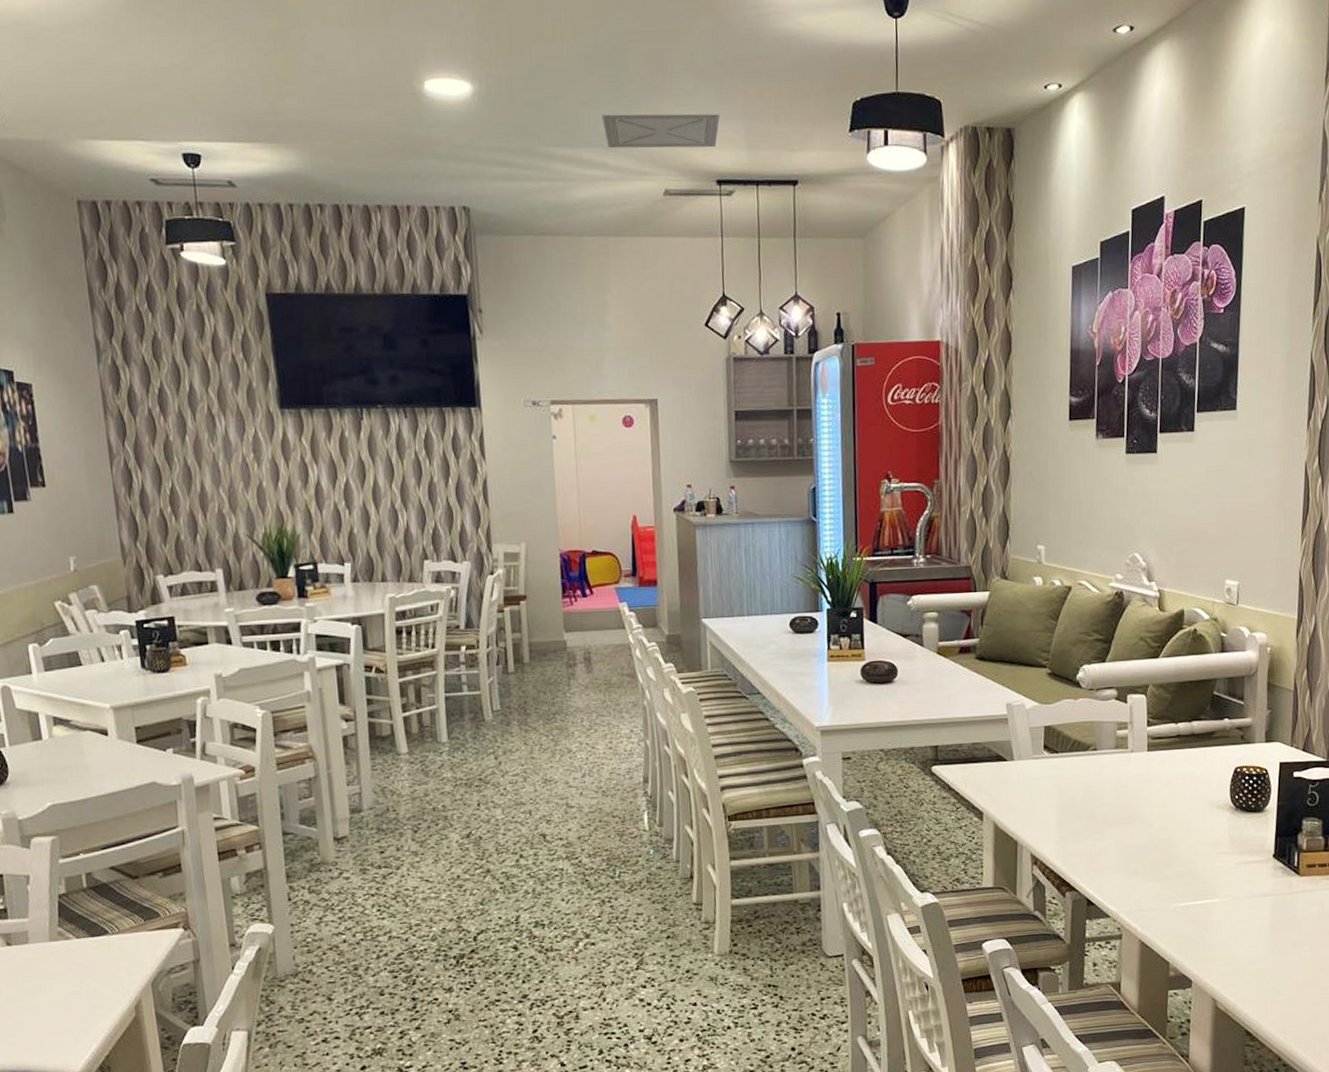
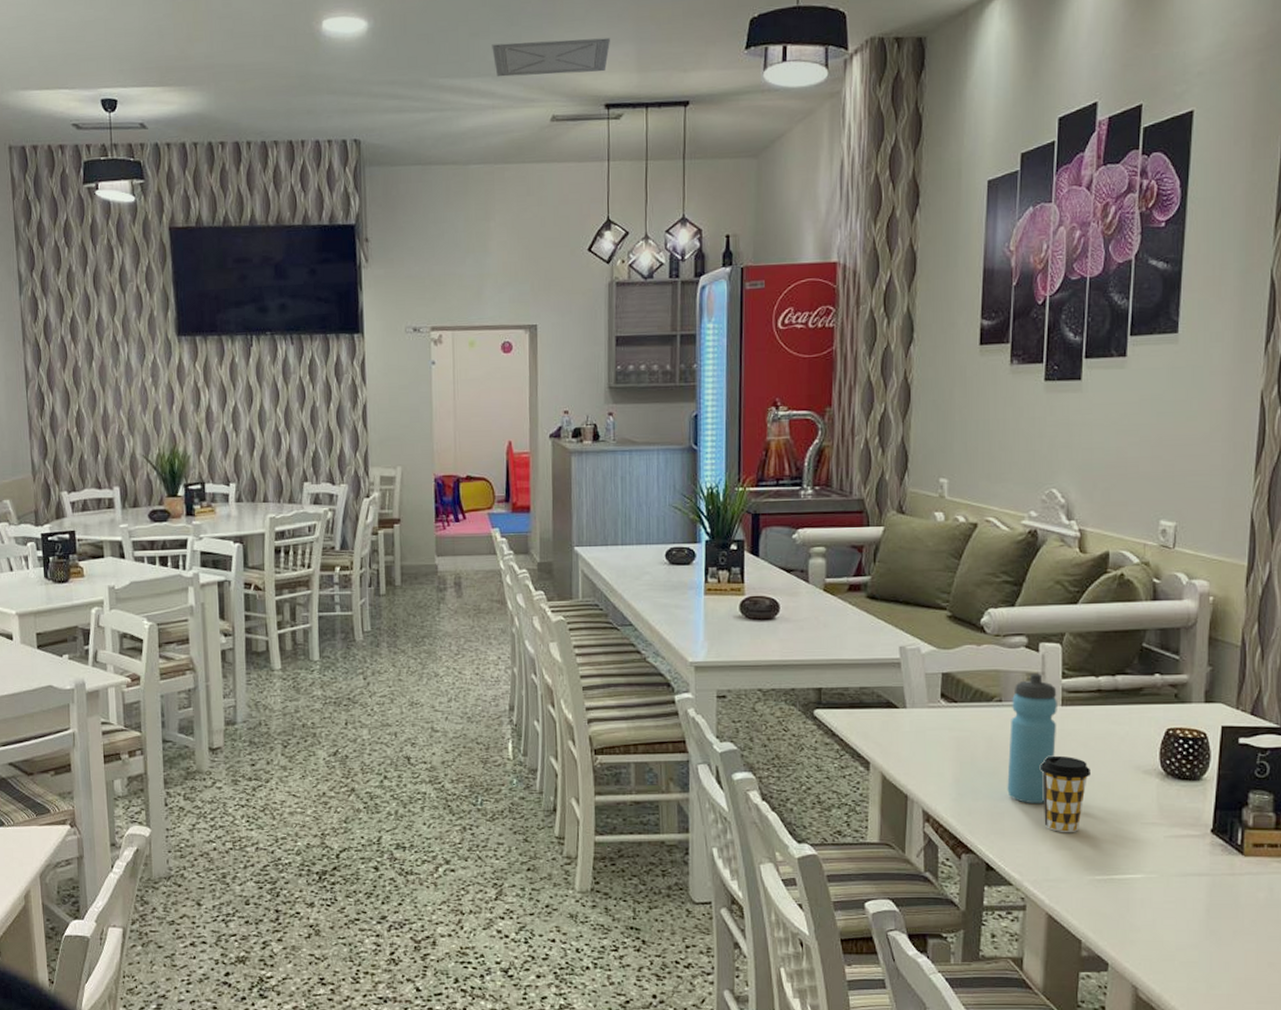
water bottle: none [1103,722,1144,842] -> present [1007,673,1057,803]
coffee cup: none [1130,796,1173,867] -> present [1039,755,1090,833]

